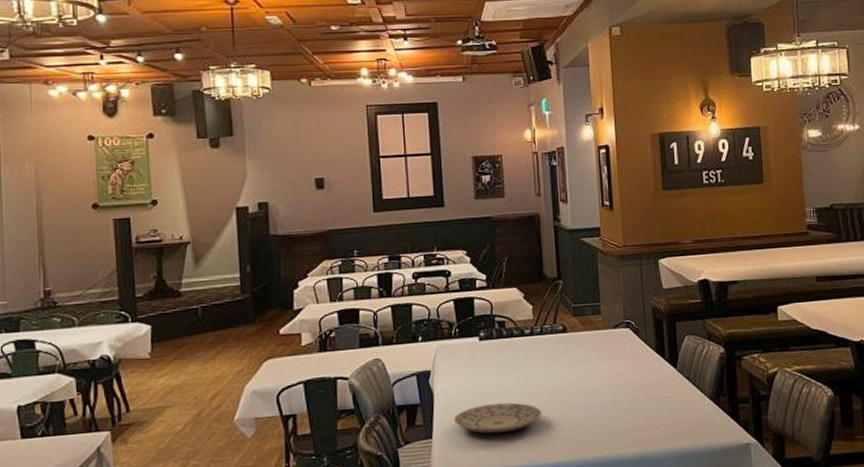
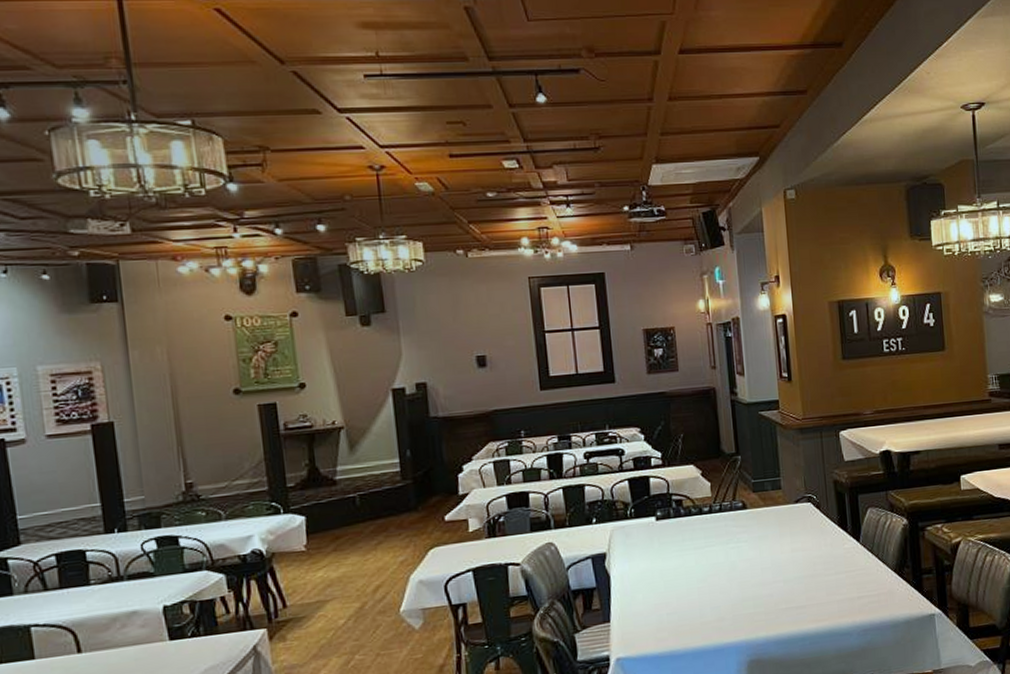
plate: present [454,402,542,434] -> none [633,582,723,615]

